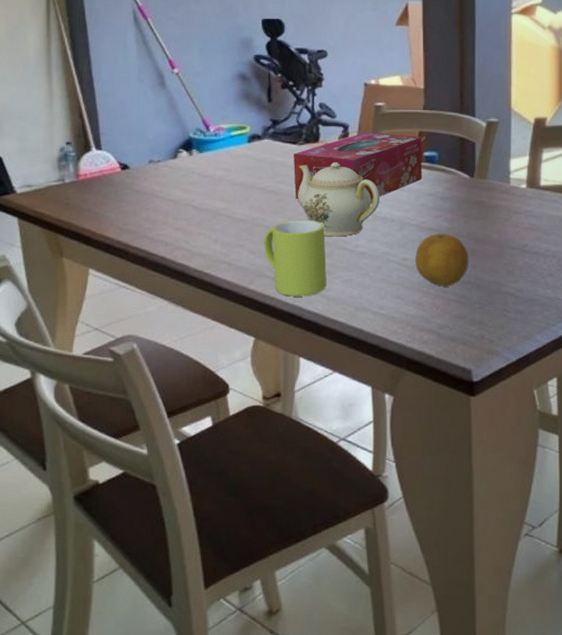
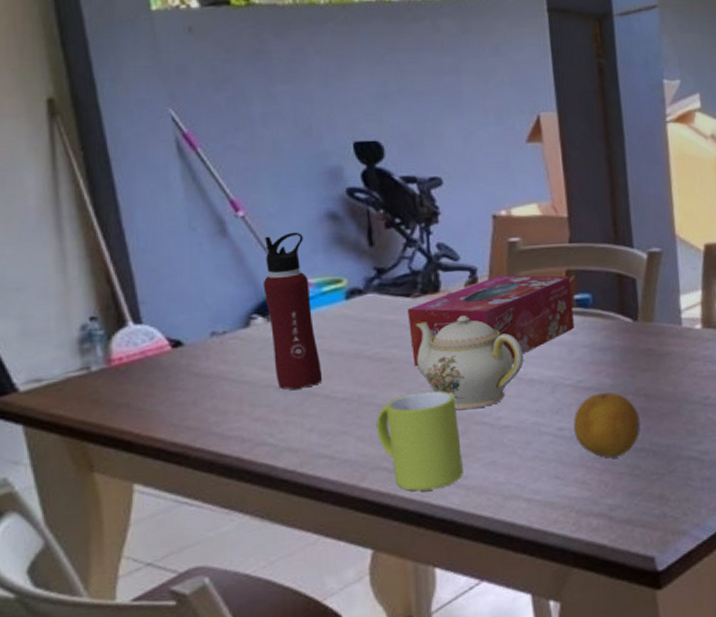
water bottle: none [188,87,226,209] -> present [263,232,322,390]

